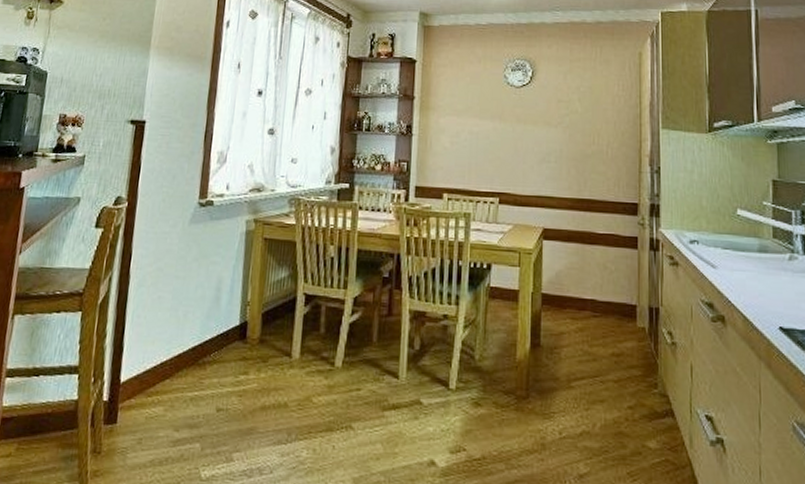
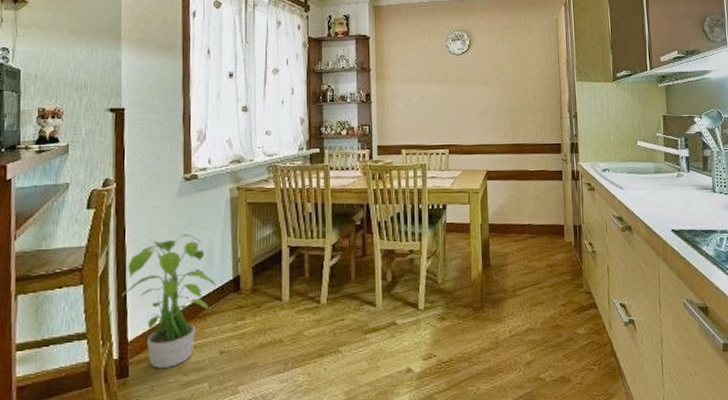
potted plant: none [119,266,221,419] -> present [121,233,216,368]

